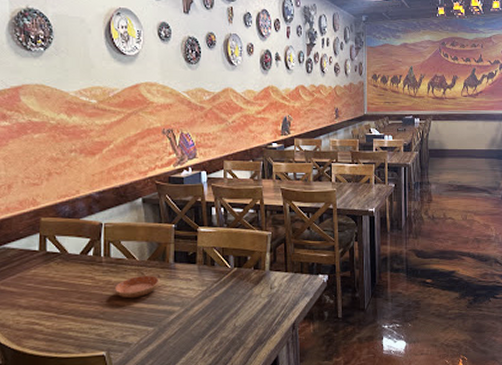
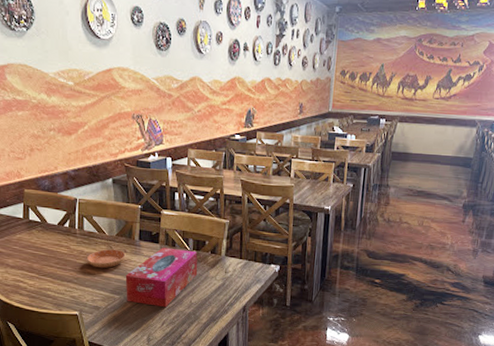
tissue box: none [159,267,241,336] -> present [125,247,198,308]

